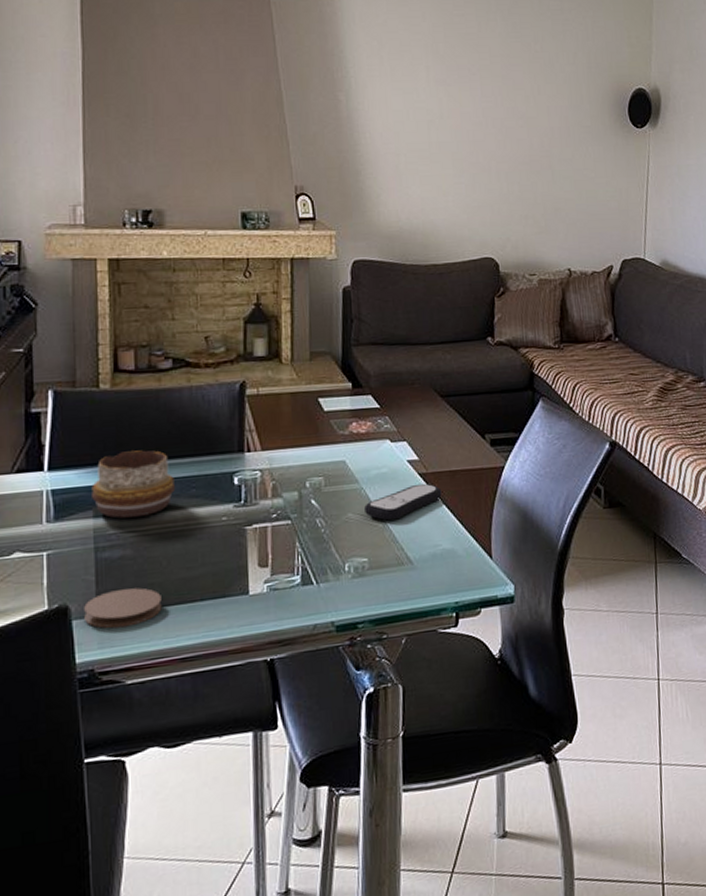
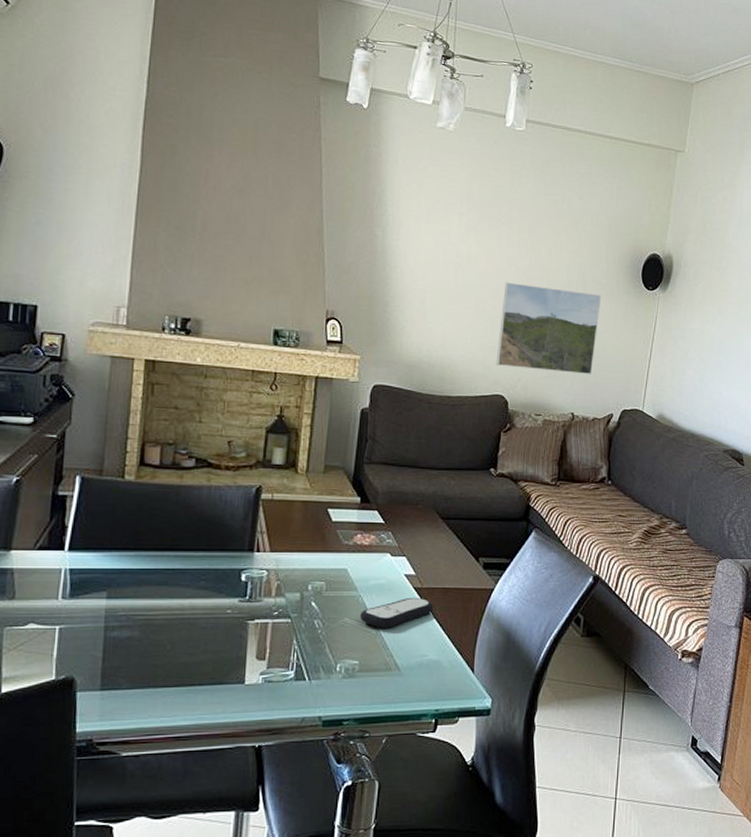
coaster: present [84,588,162,629] -> none [88,668,163,703]
decorative bowl: present [92,450,176,518] -> none [107,540,187,601]
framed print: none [481,135,588,227] -> present [496,282,602,375]

